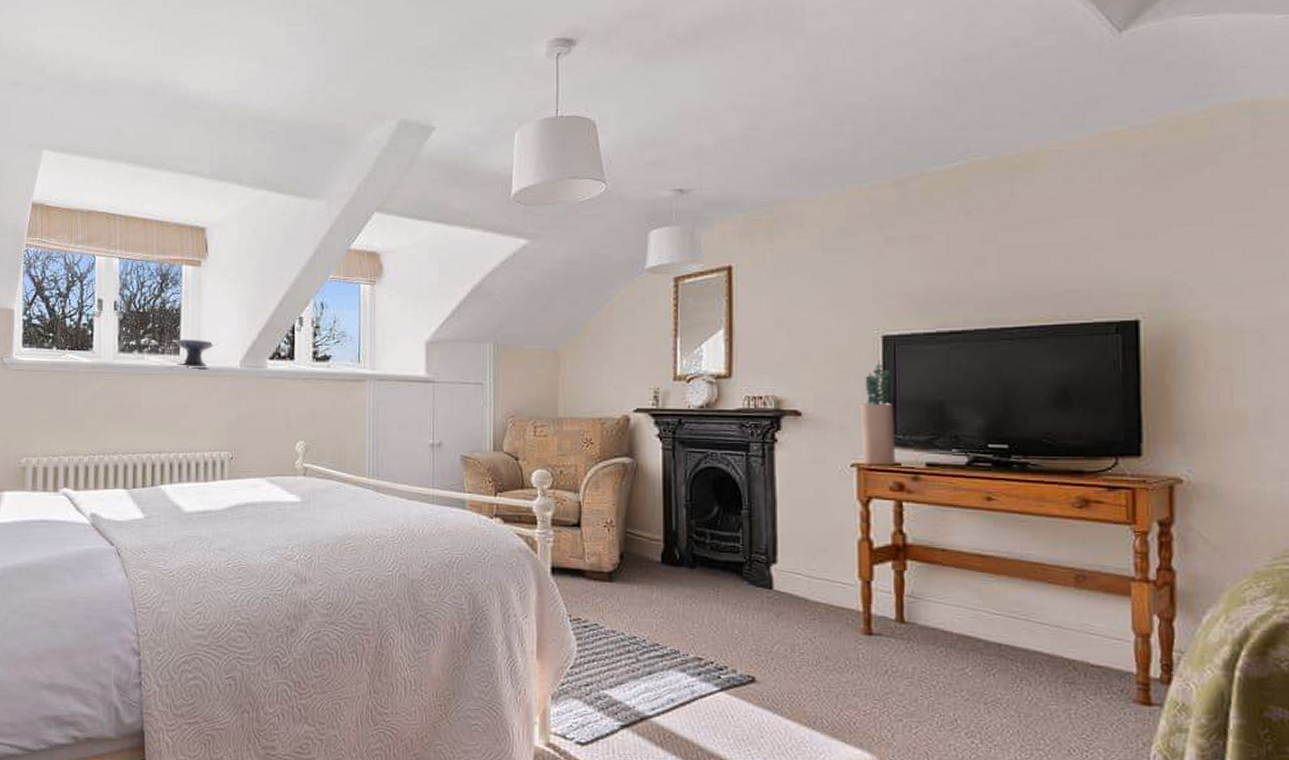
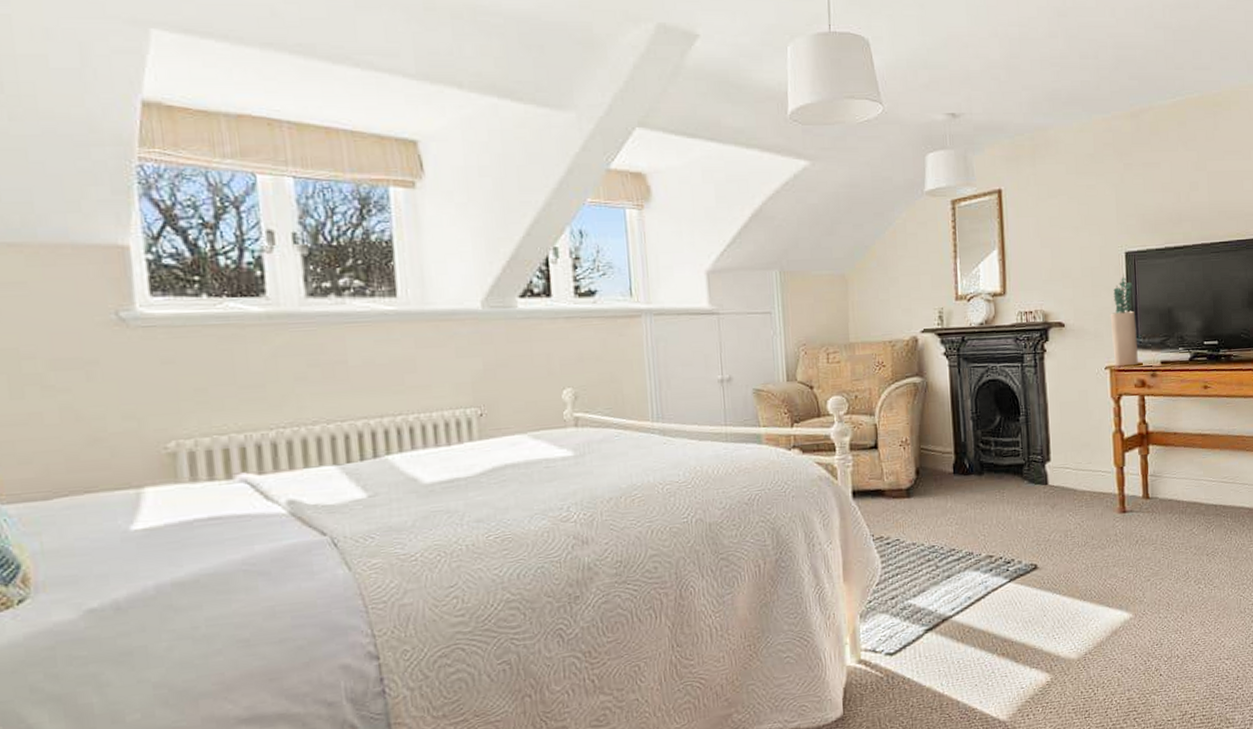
decorative bowl: present [172,339,218,367] -> none [384,277,449,312]

